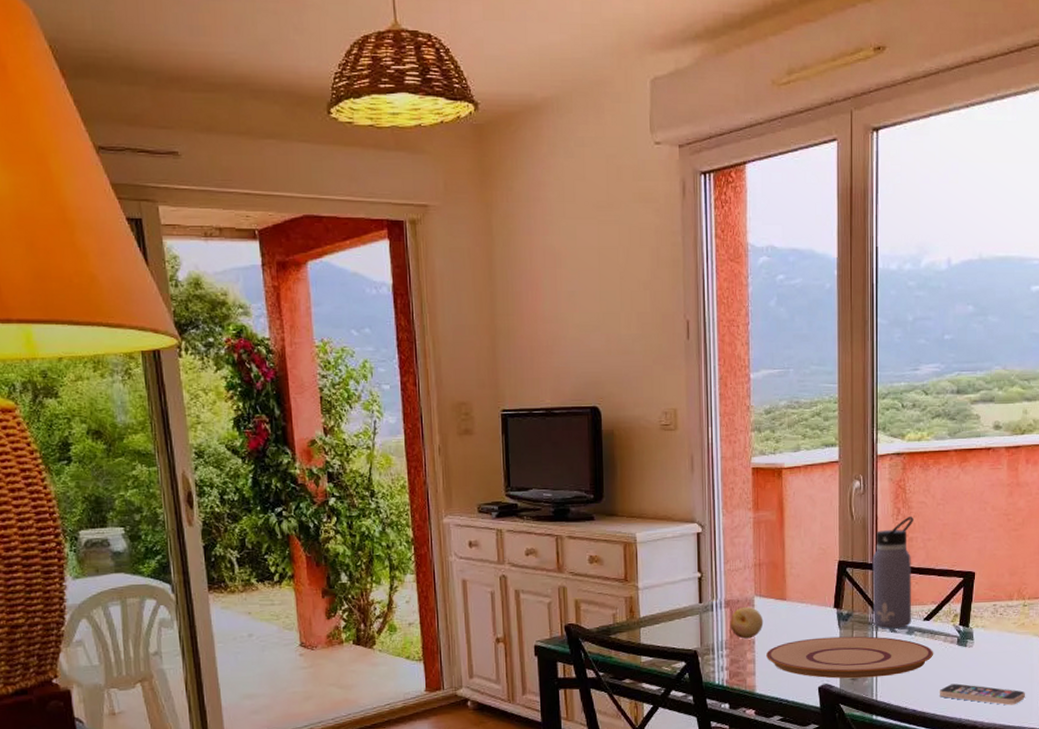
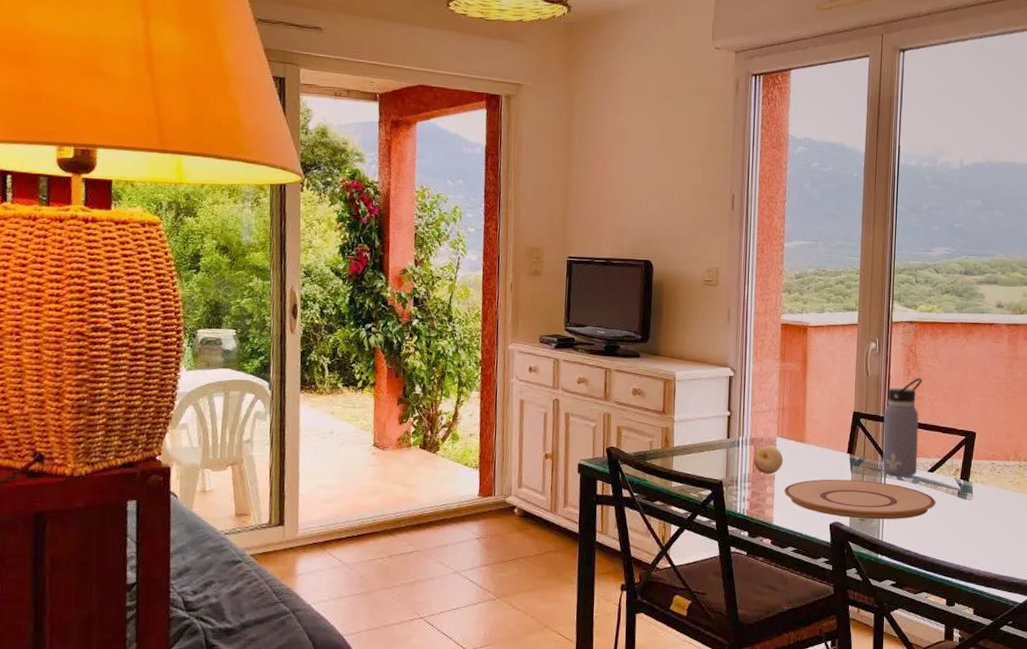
smartphone: present [939,683,1026,706] -> none [939,532,1020,557]

